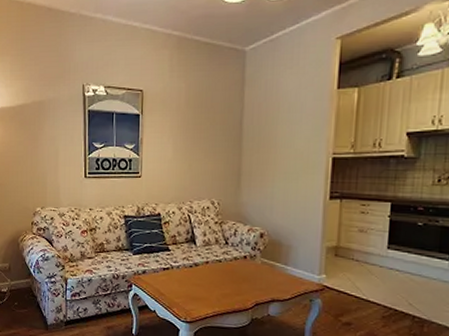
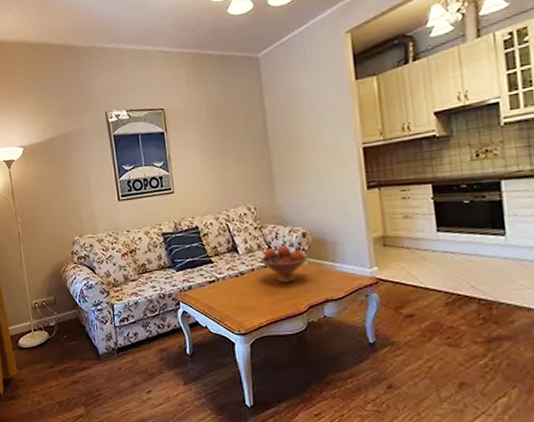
fruit bowl: none [216,243,261,279] -> present [261,245,307,283]

